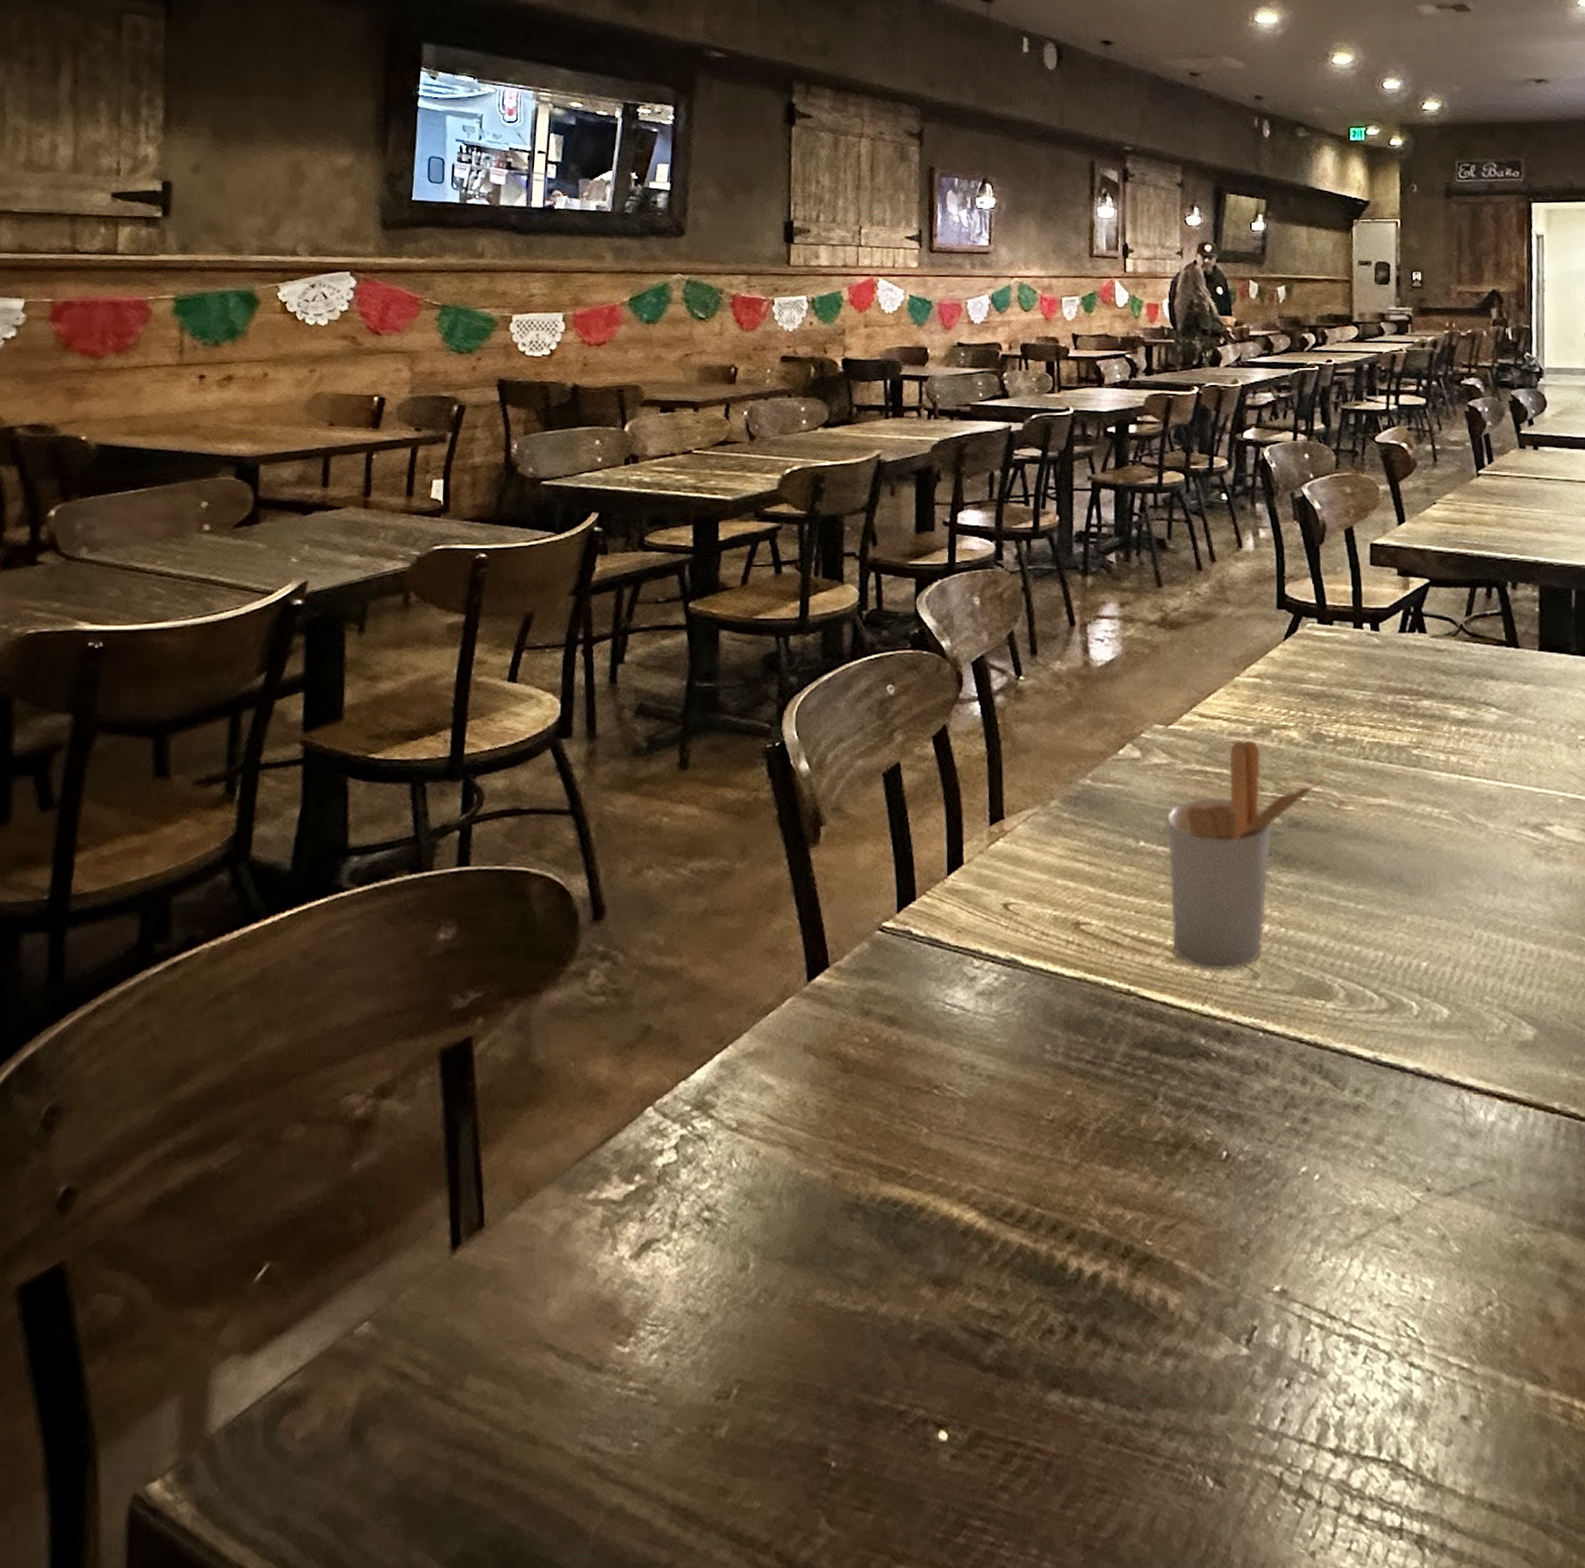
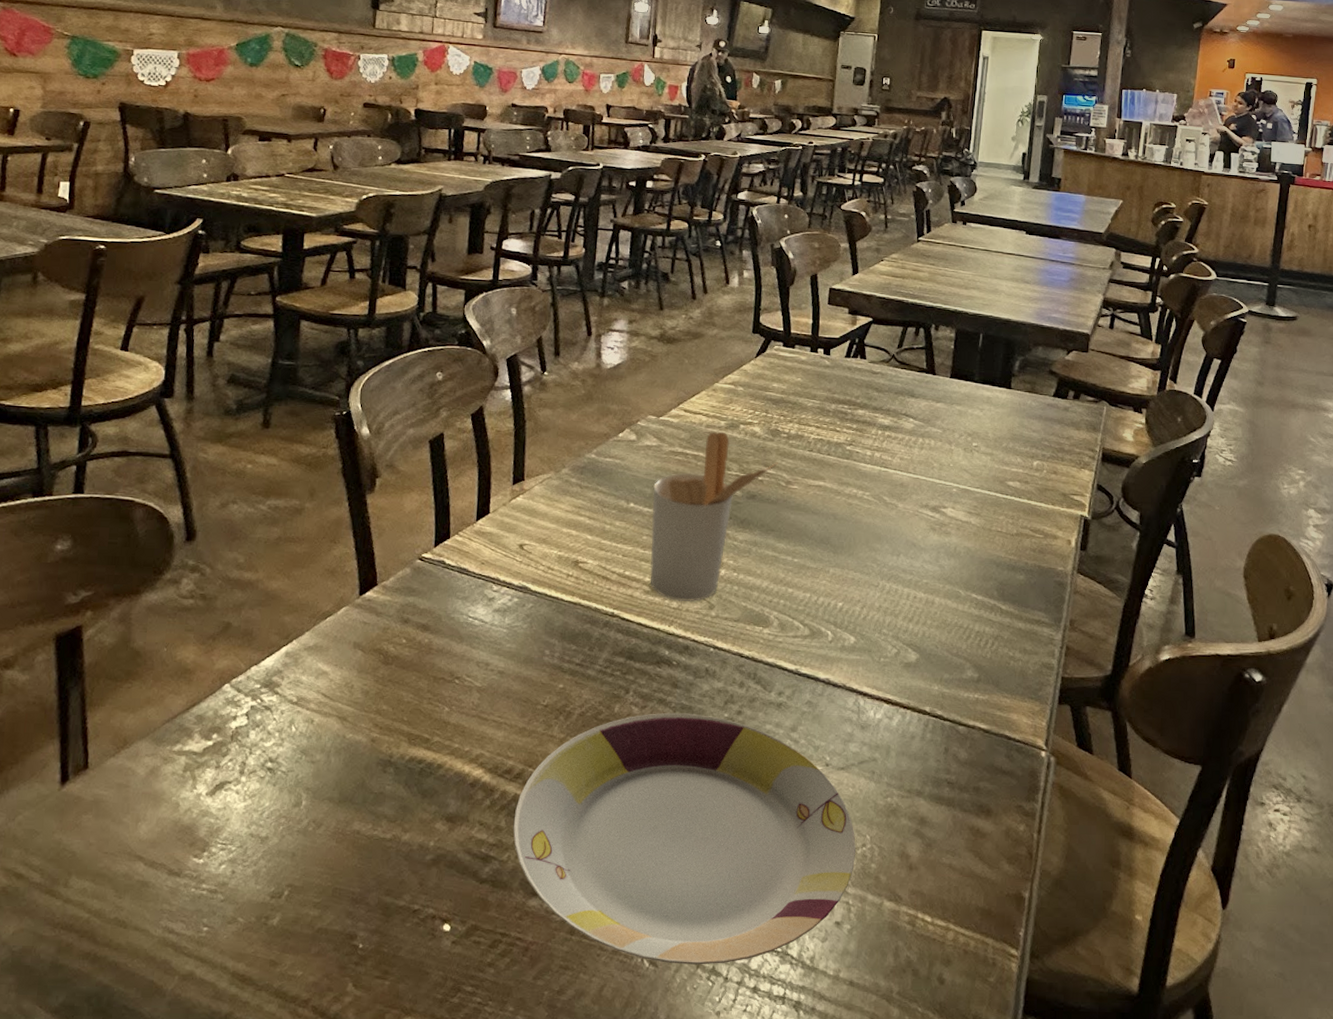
plate: none [1020,1123,1480,1483] -> present [513,713,856,965]

